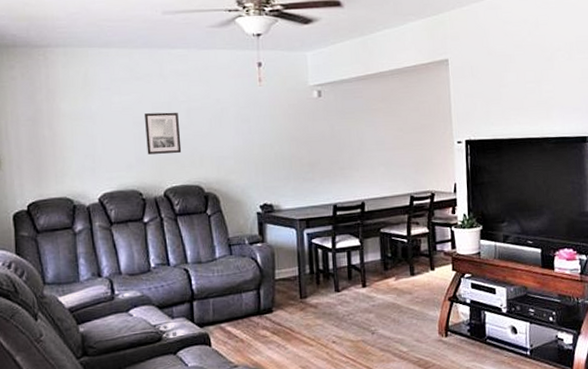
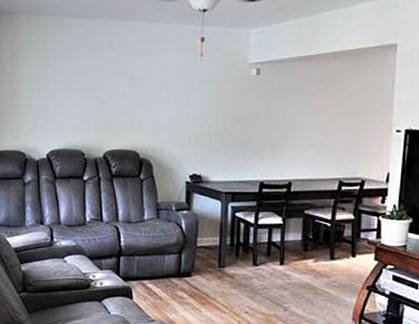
wall art: present [145,112,182,155] -> none [92,80,123,120]

